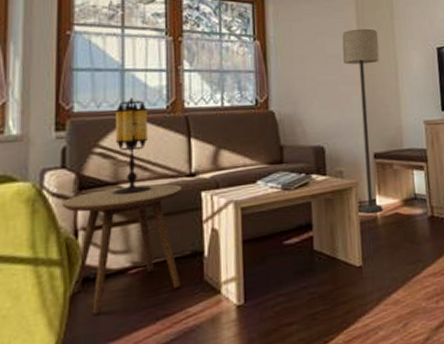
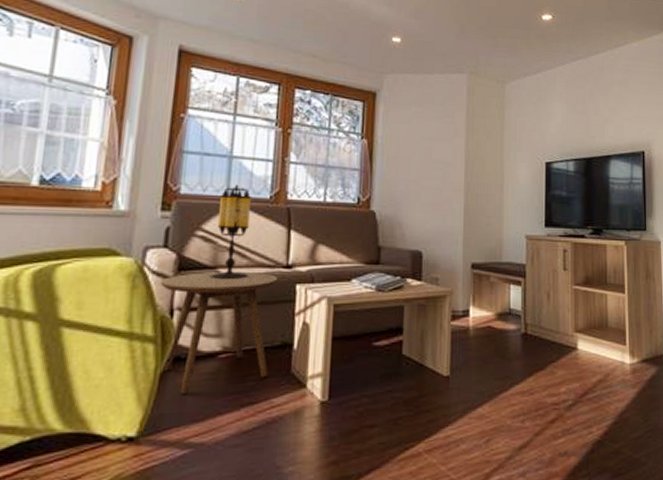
lamp: present [342,28,383,214] -> none [448,136,487,324]

